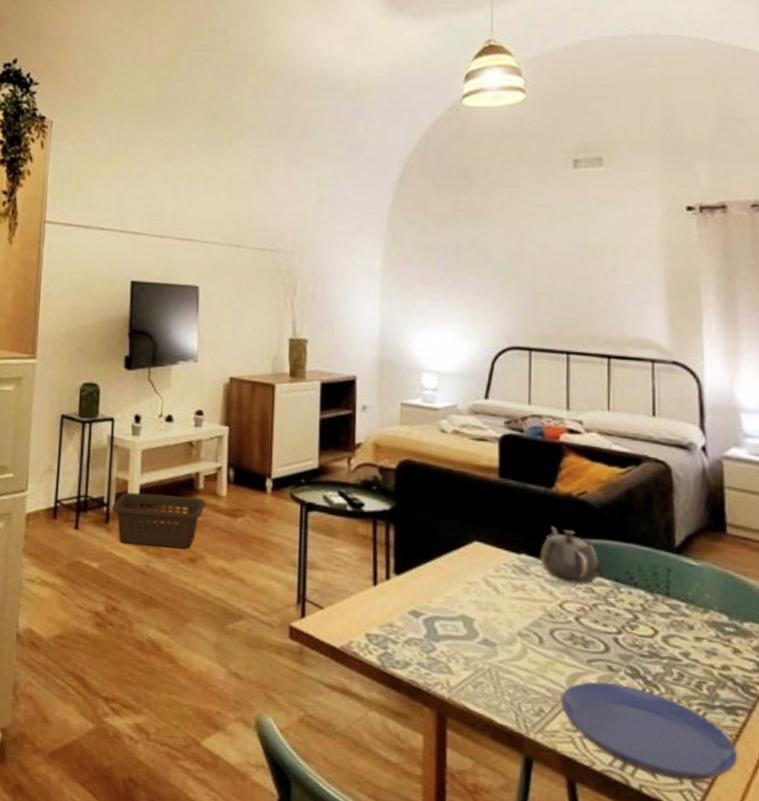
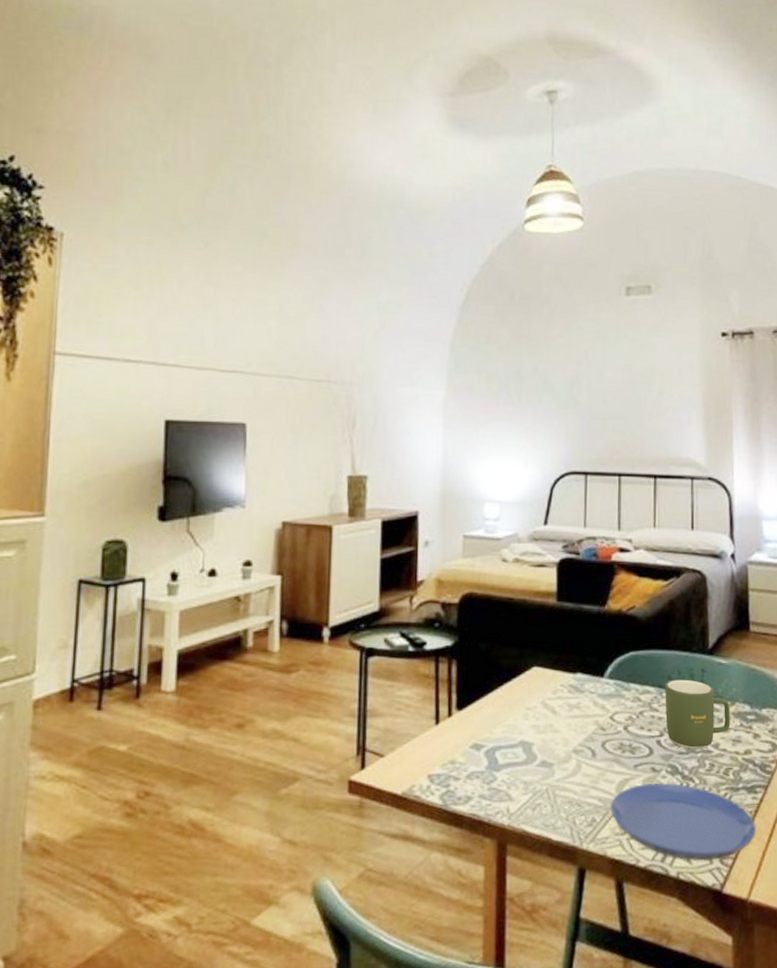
laundry basket: present [111,492,206,549] -> none [143,657,255,718]
teapot: present [539,526,601,584] -> none [593,643,647,695]
mug: none [623,575,703,655] -> present [665,679,731,749]

